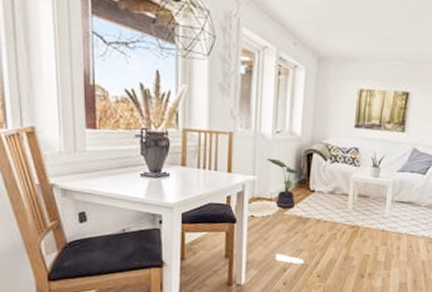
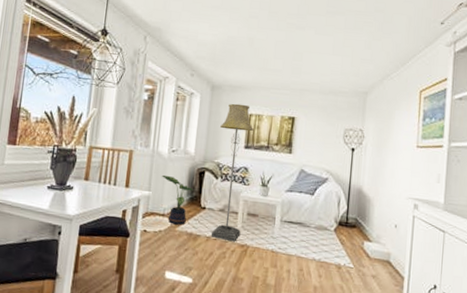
floor lamp: none [321,77,366,224] -> present [210,103,255,242]

